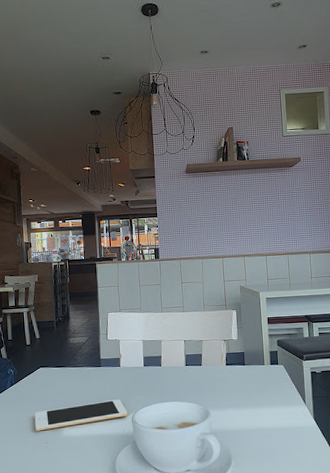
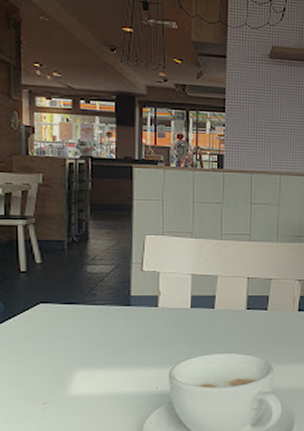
cell phone: present [34,399,127,431] -> none [28,348,163,388]

